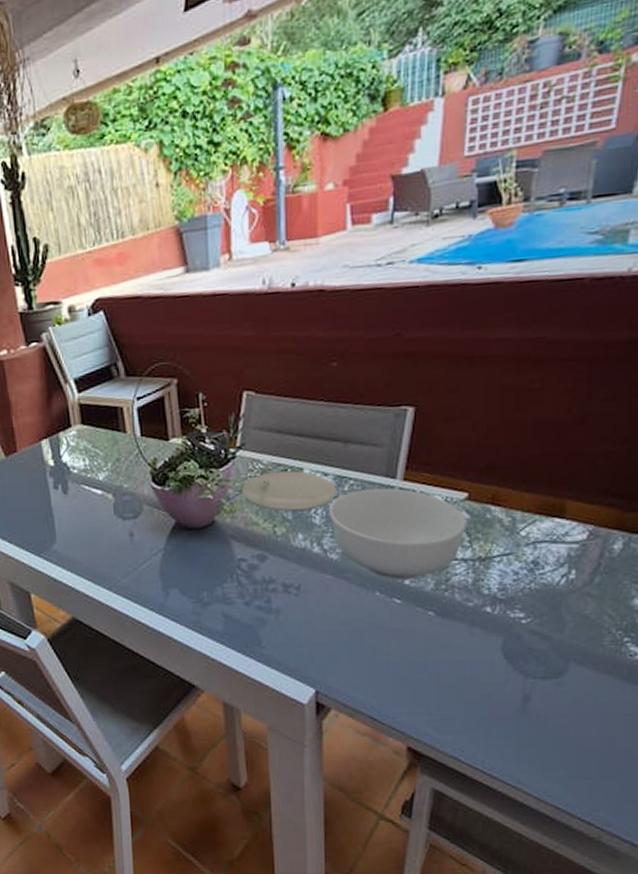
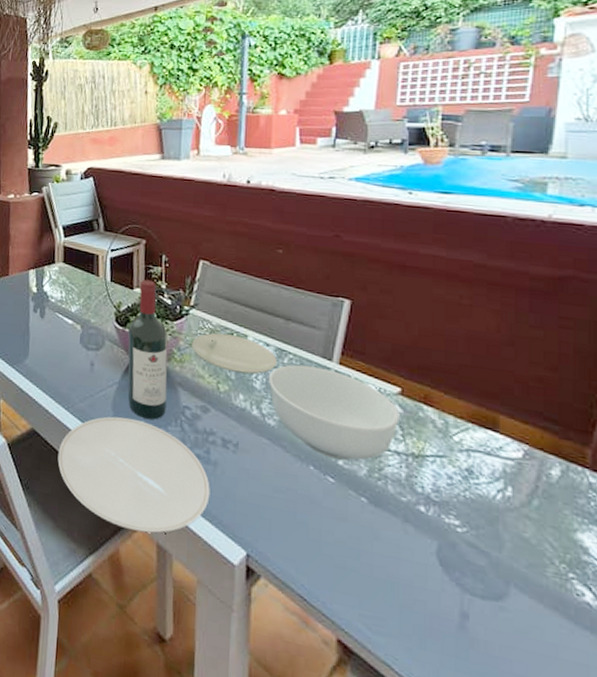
plate: none [105,583,274,696] -> present [57,416,210,534]
wine bottle: none [168,426,220,581] -> present [127,279,168,420]

